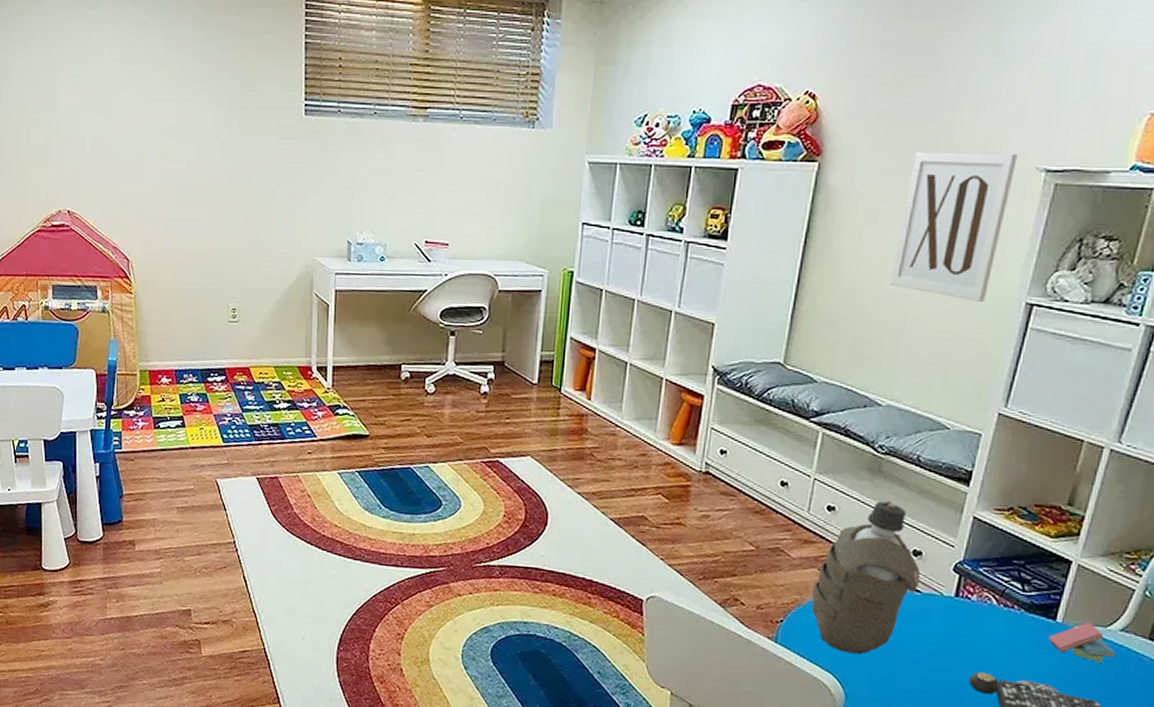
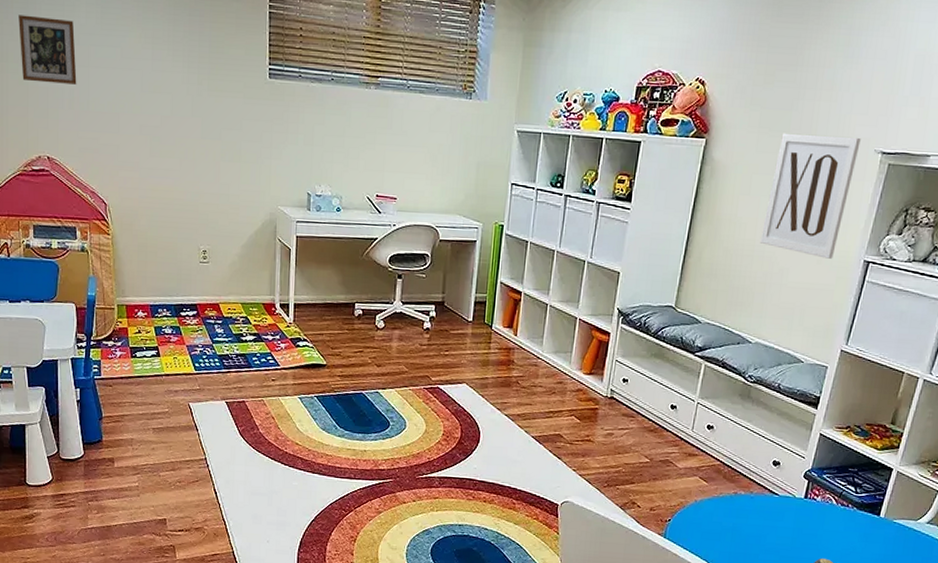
picture frame: none [39,60,99,132] -> present [18,15,77,85]
water bottle: present [811,500,921,654] -> none [693,420,779,546]
sticky notes: present [1048,623,1116,663] -> none [873,517,923,549]

